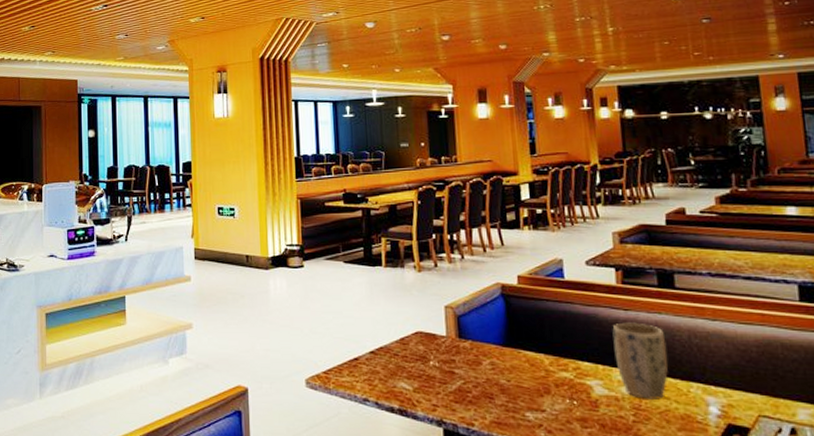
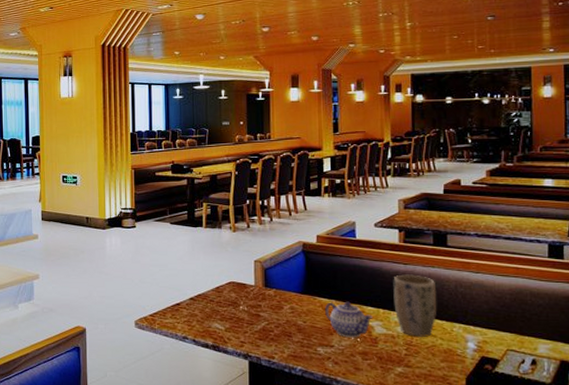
teapot: none [532,355,591,401] -> present [325,301,373,338]

